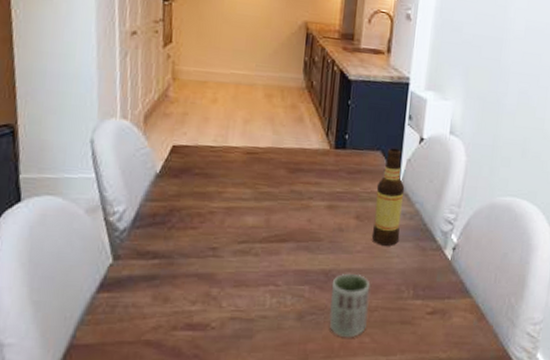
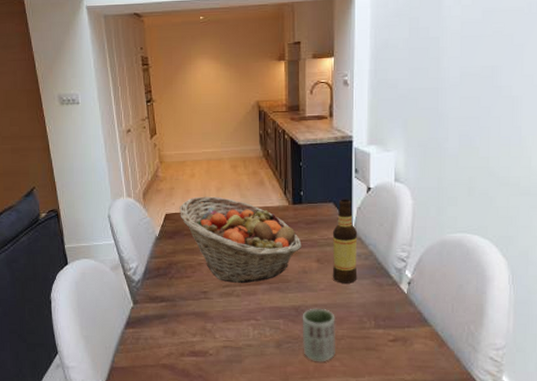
fruit basket: none [191,127,341,240] -> present [179,196,302,284]

